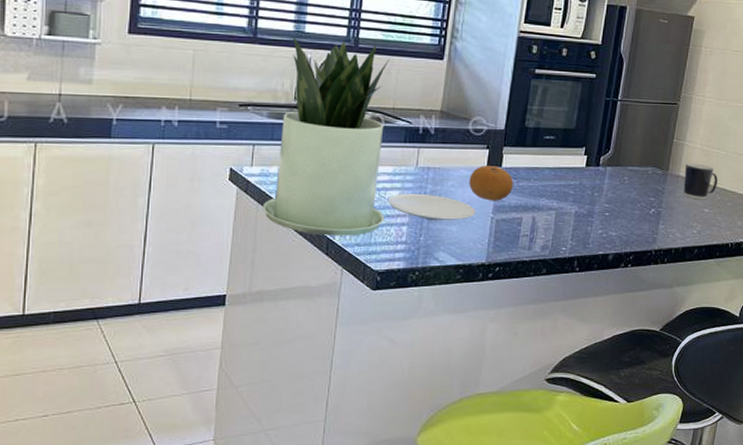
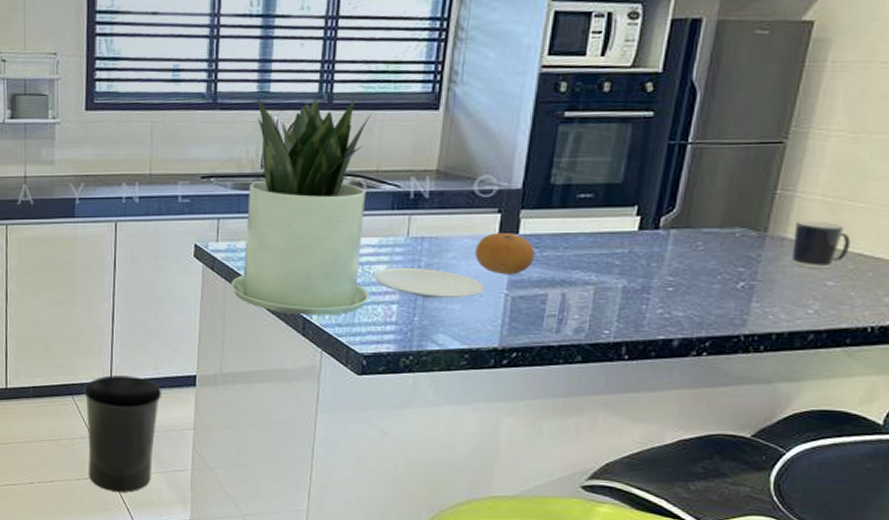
waste bin: none [110,297,192,418] -> present [84,375,162,492]

